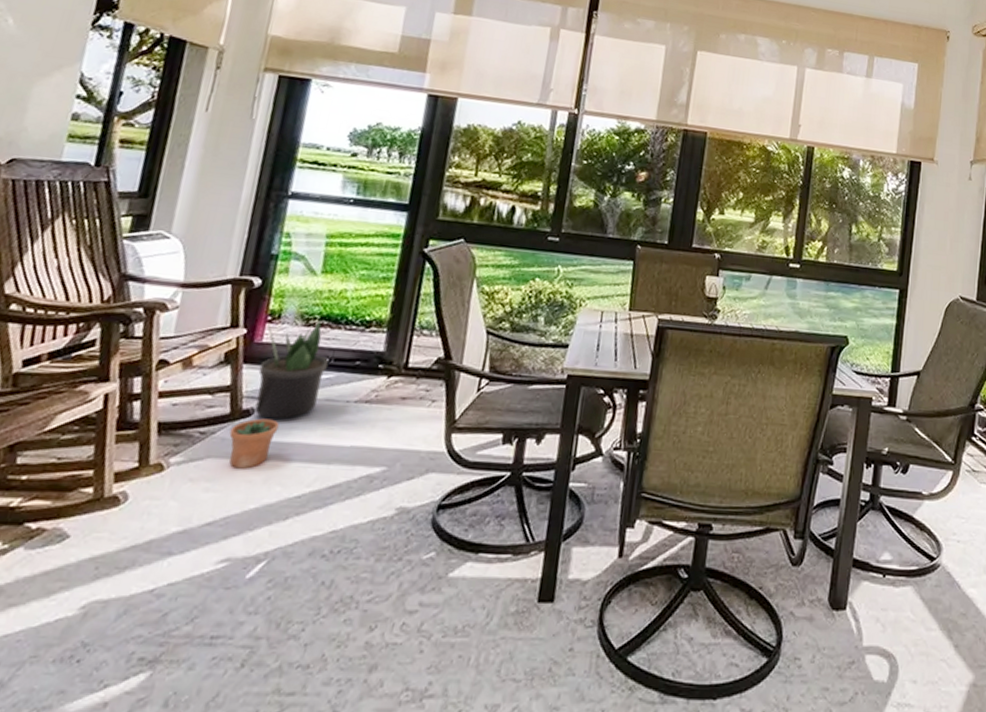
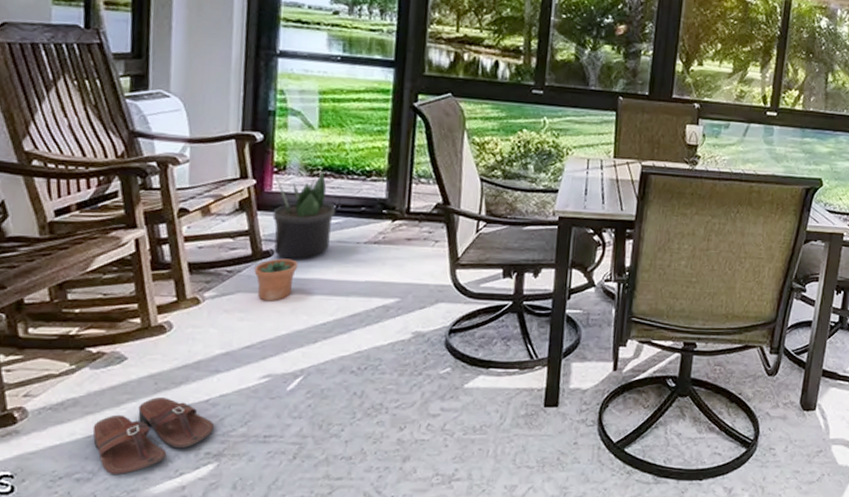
flip-flop: none [9,586,155,688] -> present [92,397,214,476]

